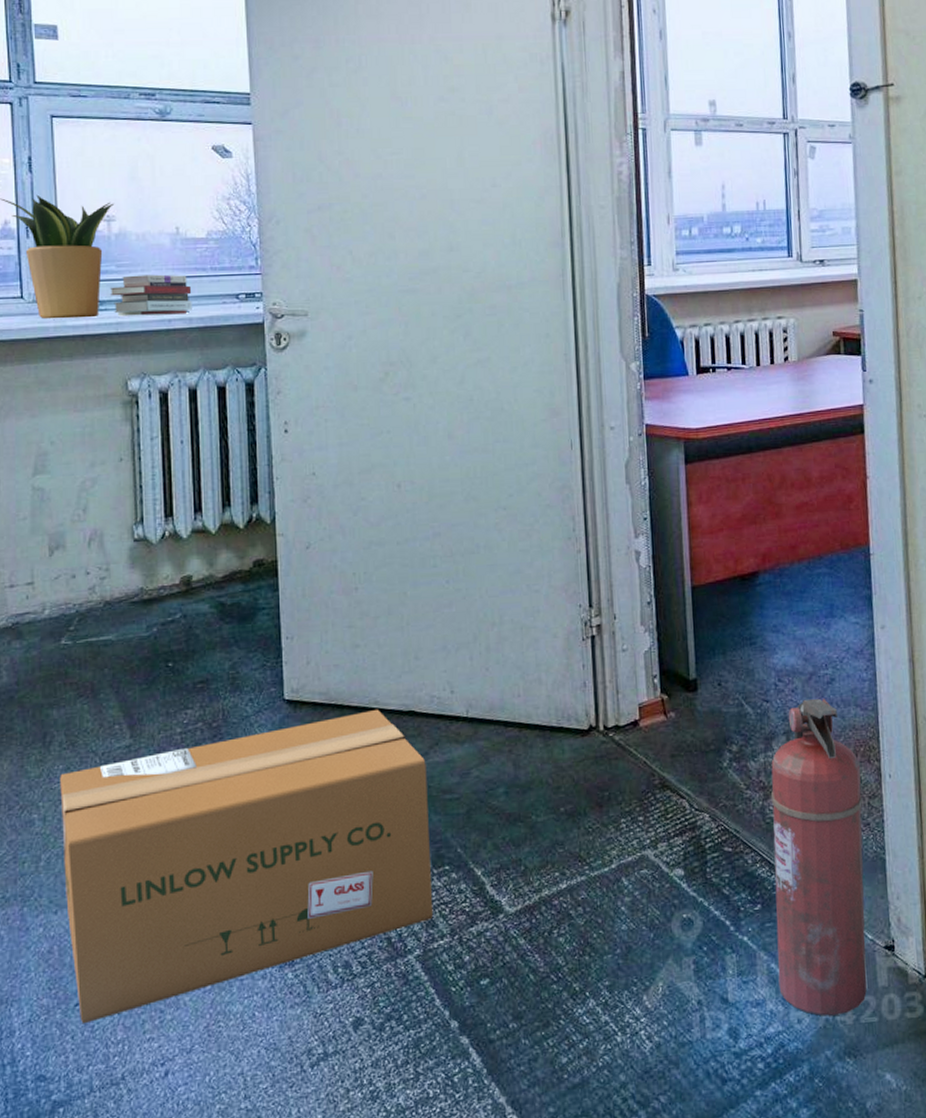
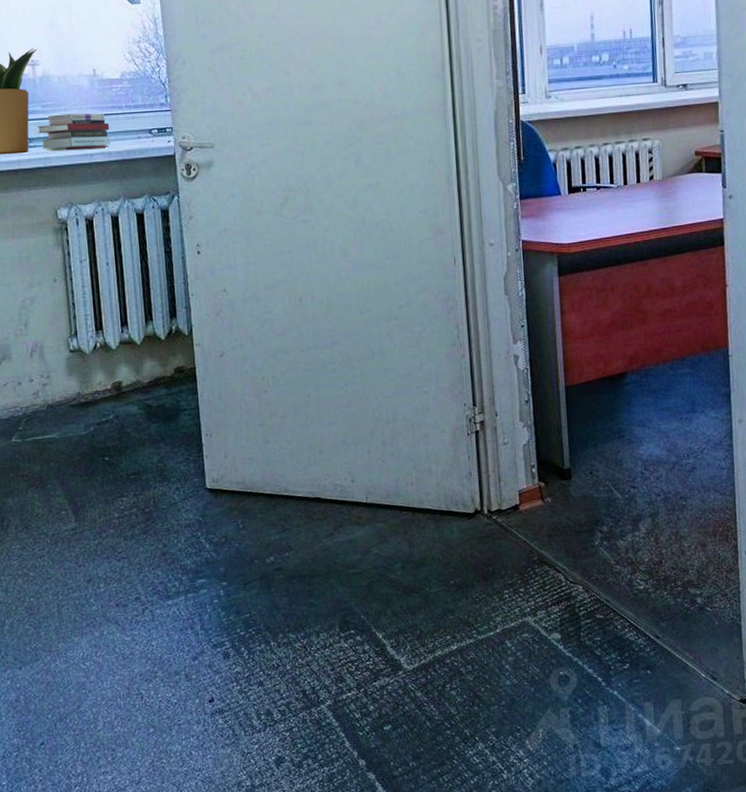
box: present [60,709,432,1024] -> none [17,496,341,760]
fire extinguisher: present [770,698,867,1017] -> none [637,484,724,759]

